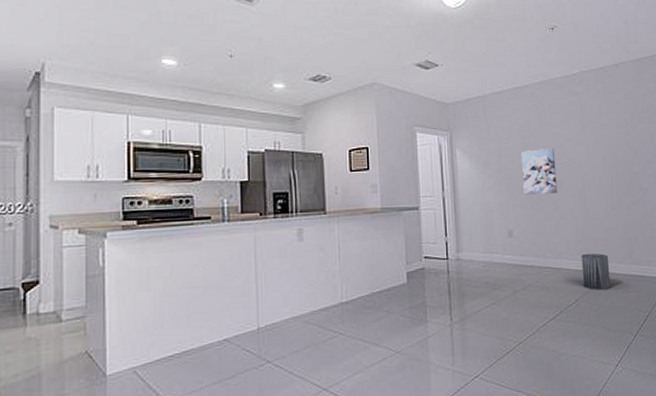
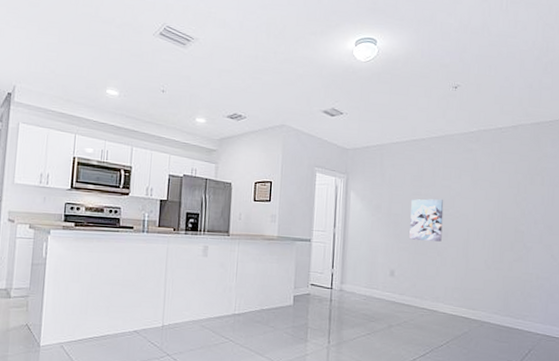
trash can: present [581,253,611,290] -> none [455,300,484,336]

